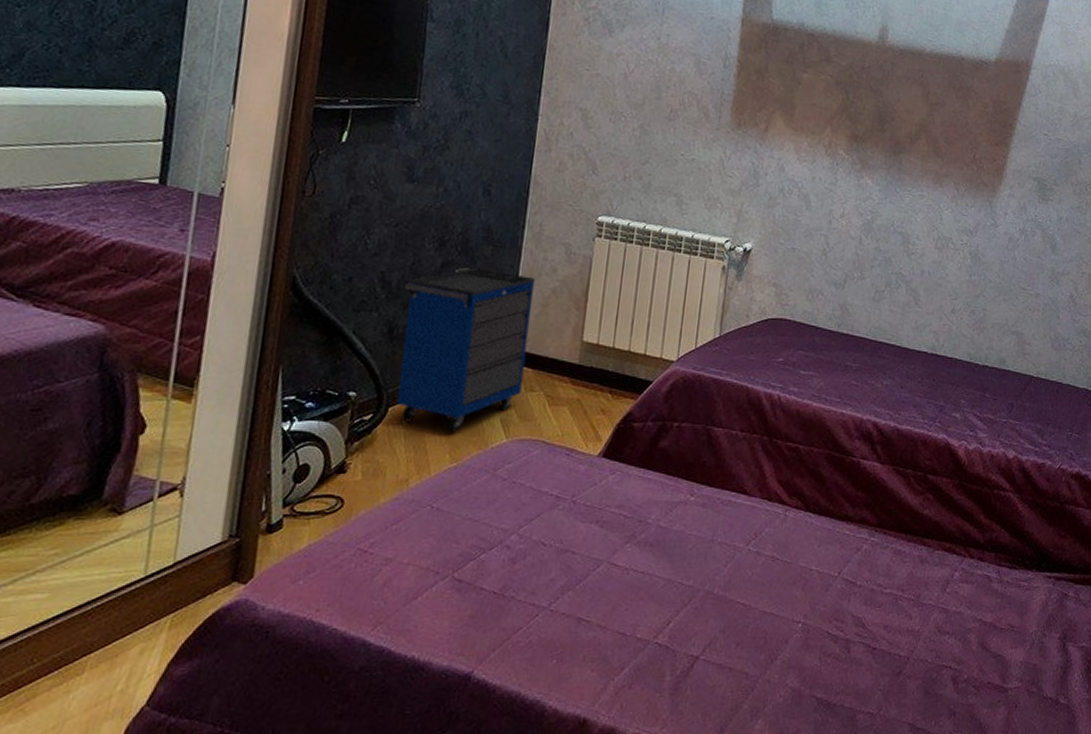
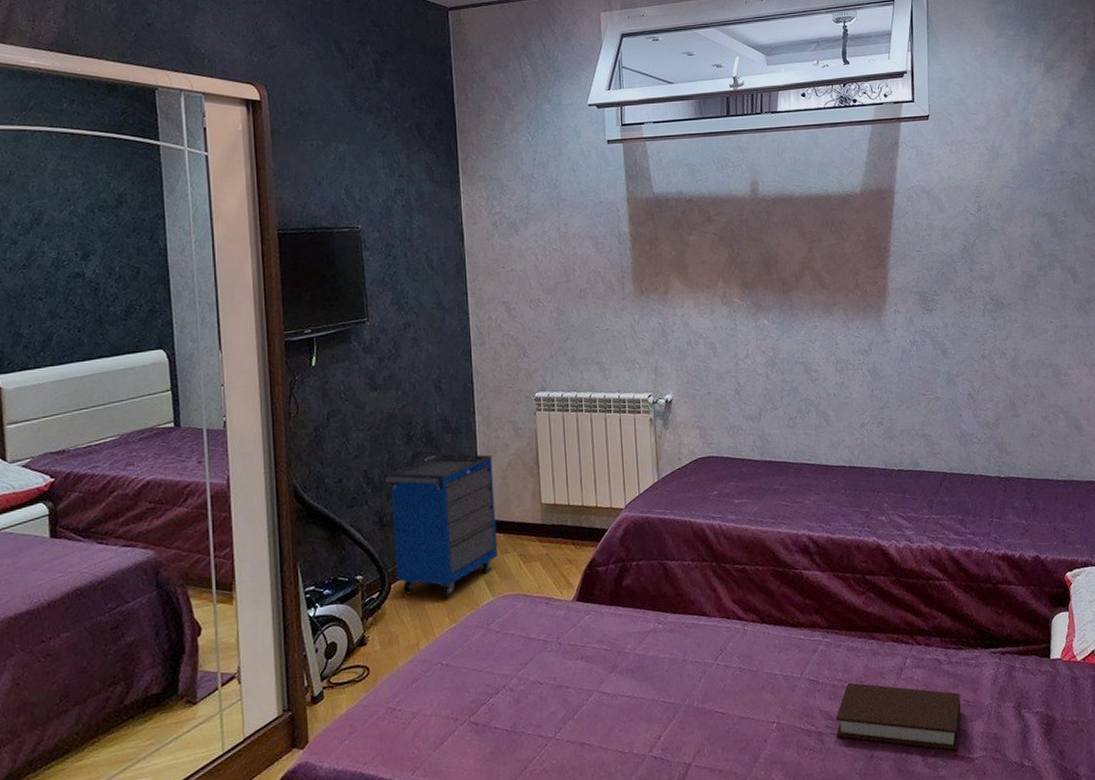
book: none [865,589,1005,678] -> present [835,682,961,751]

